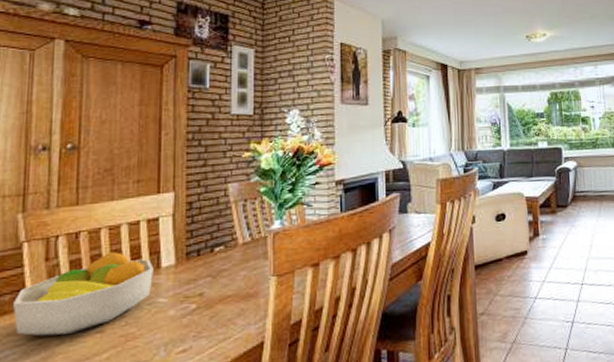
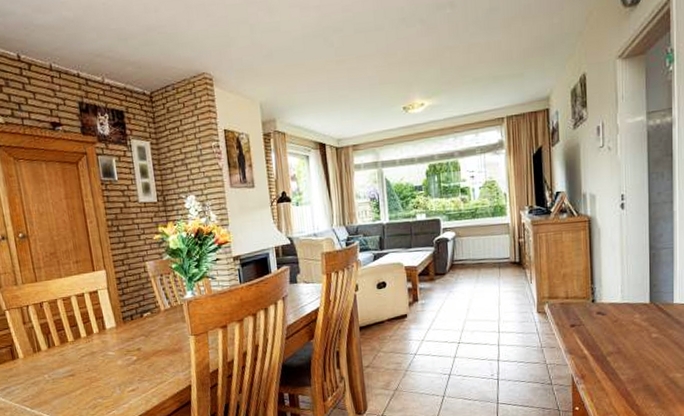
fruit bowl: present [13,251,154,337] -> none [9,317,102,378]

